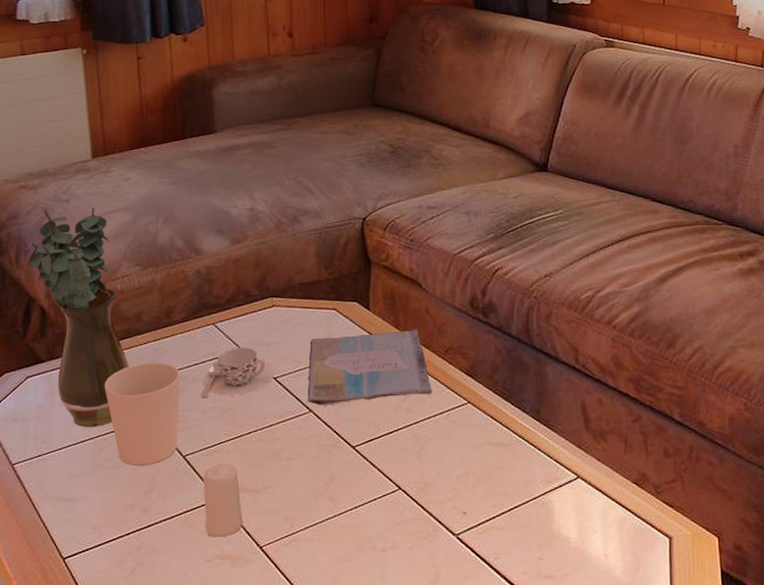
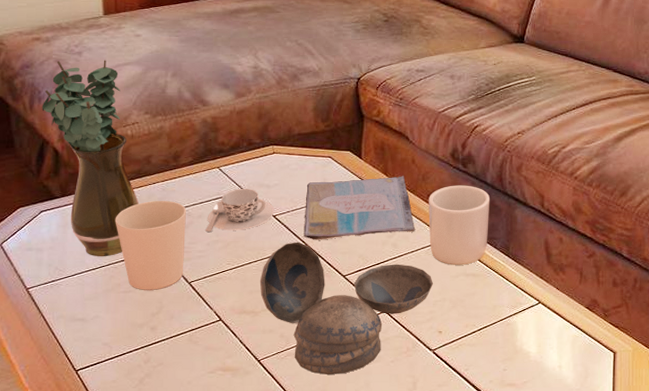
candle: present [203,463,243,537] -> none [206,289,243,352]
decorative bowl: none [260,407,454,564] -> present [259,242,433,375]
mug: none [446,338,517,433] -> present [428,185,490,265]

